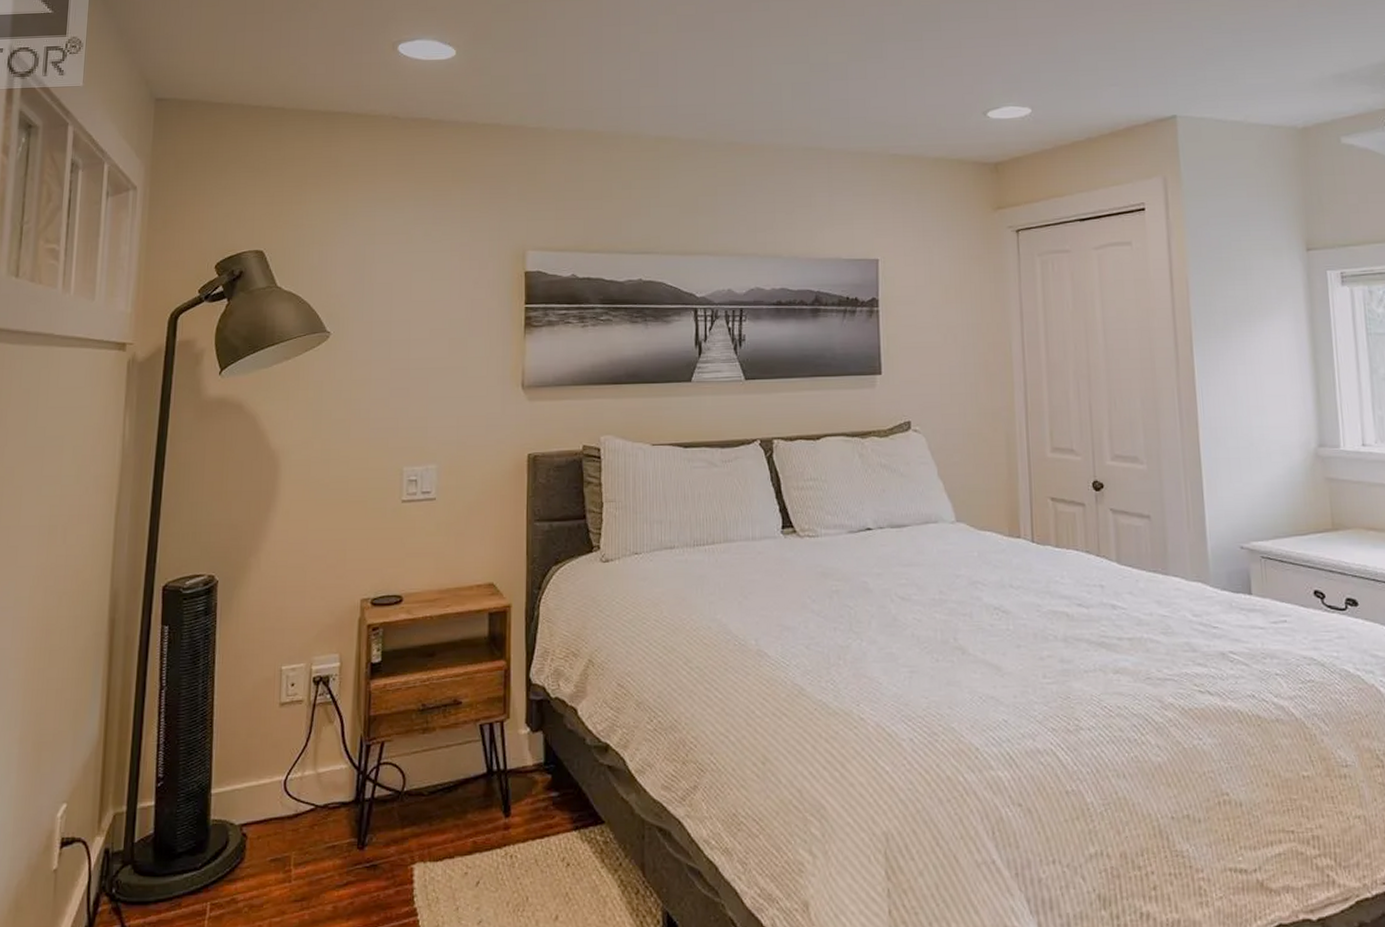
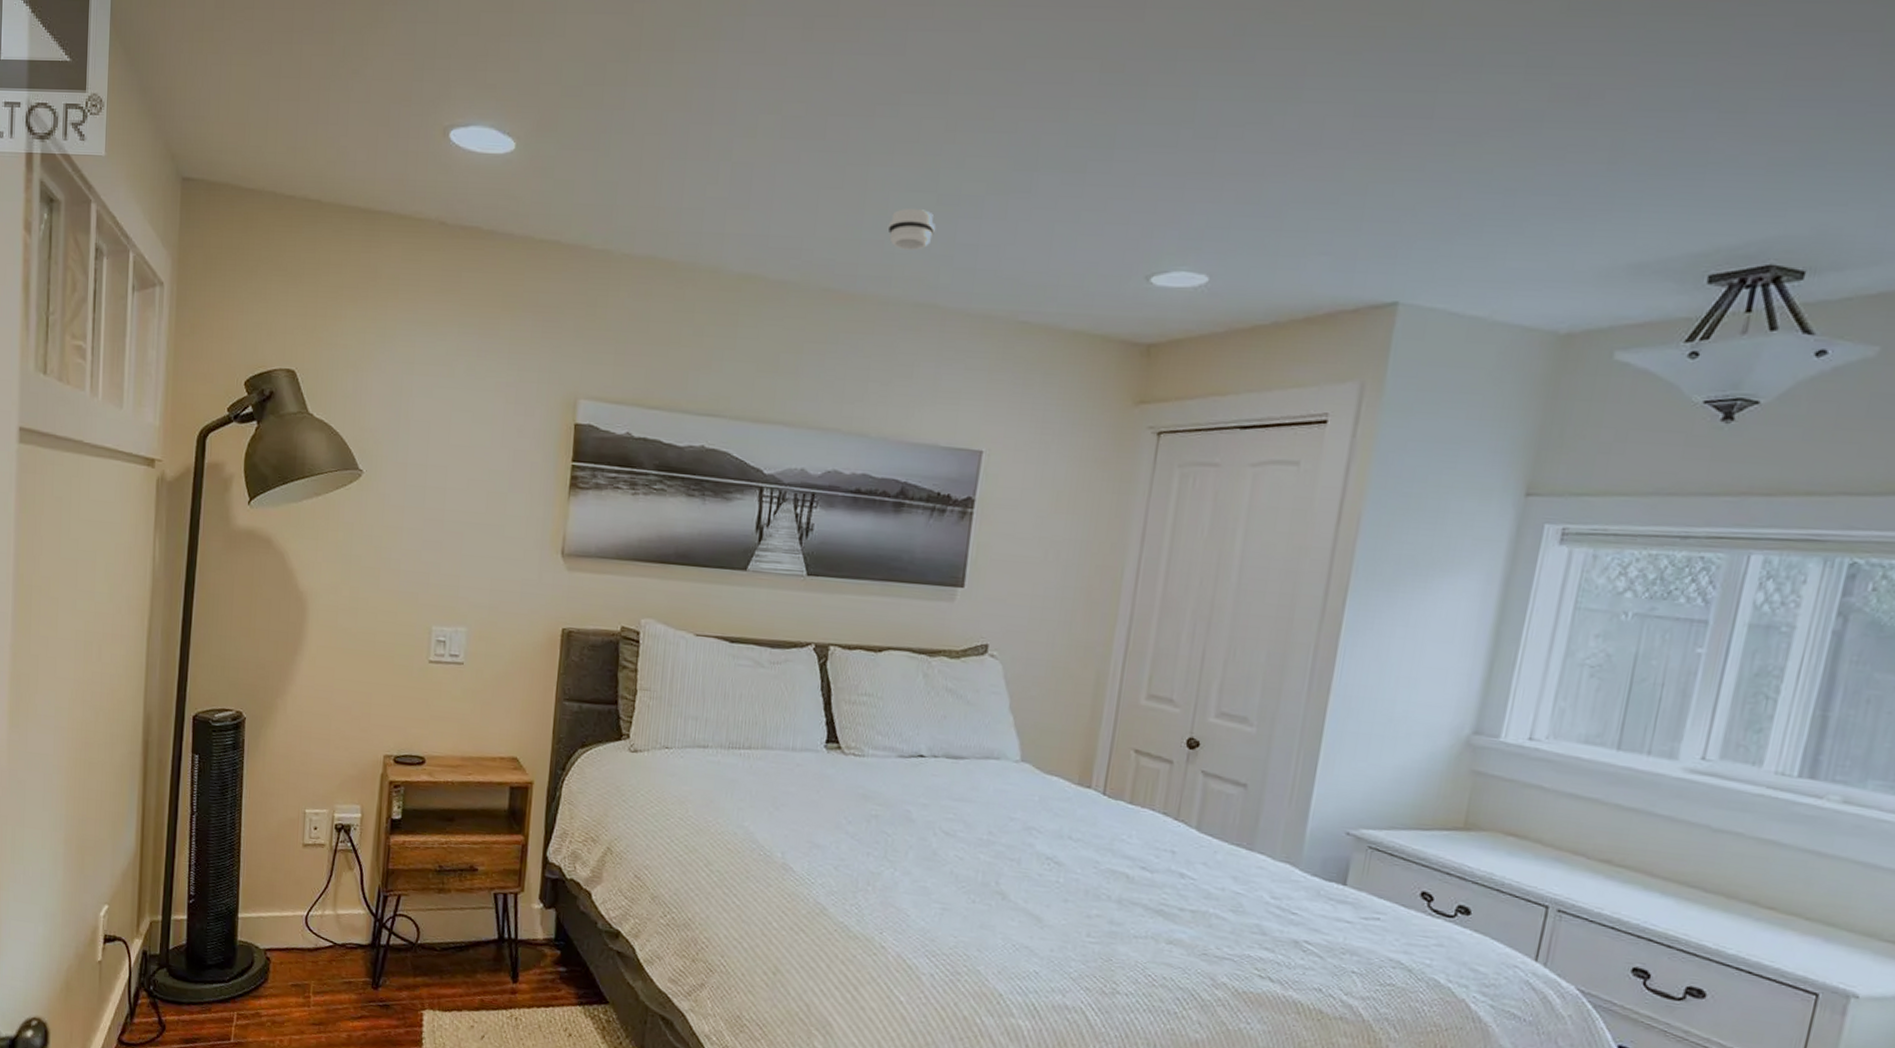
smoke detector: none [773,76,813,108] -> present [887,209,936,250]

